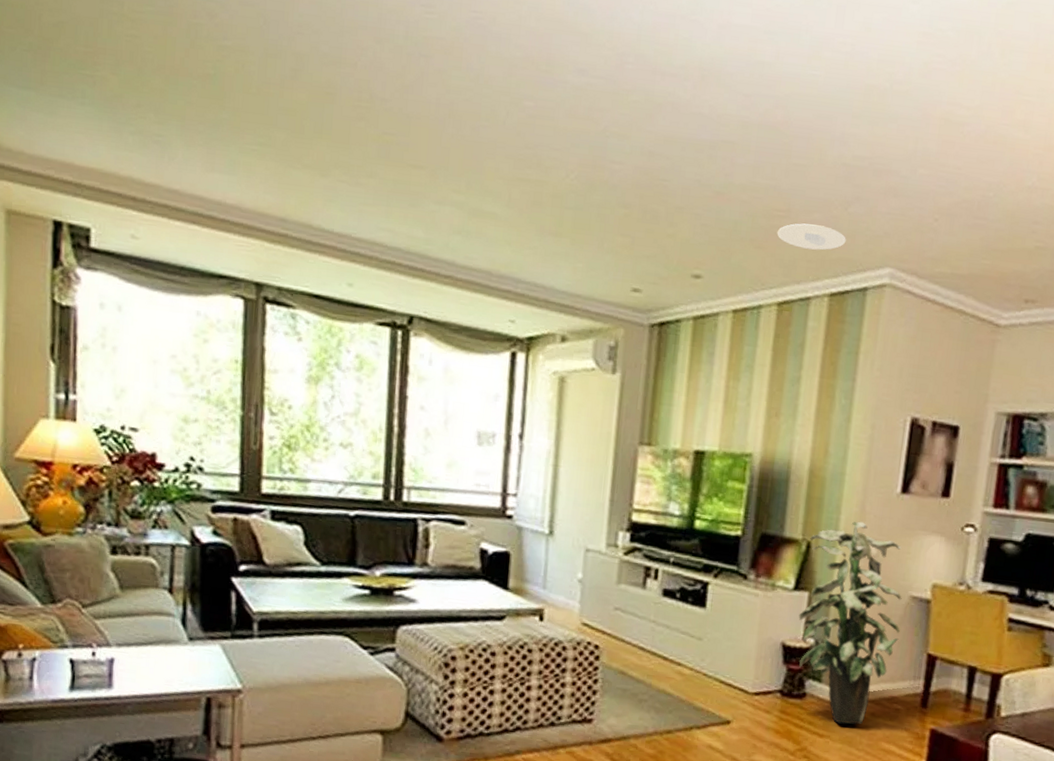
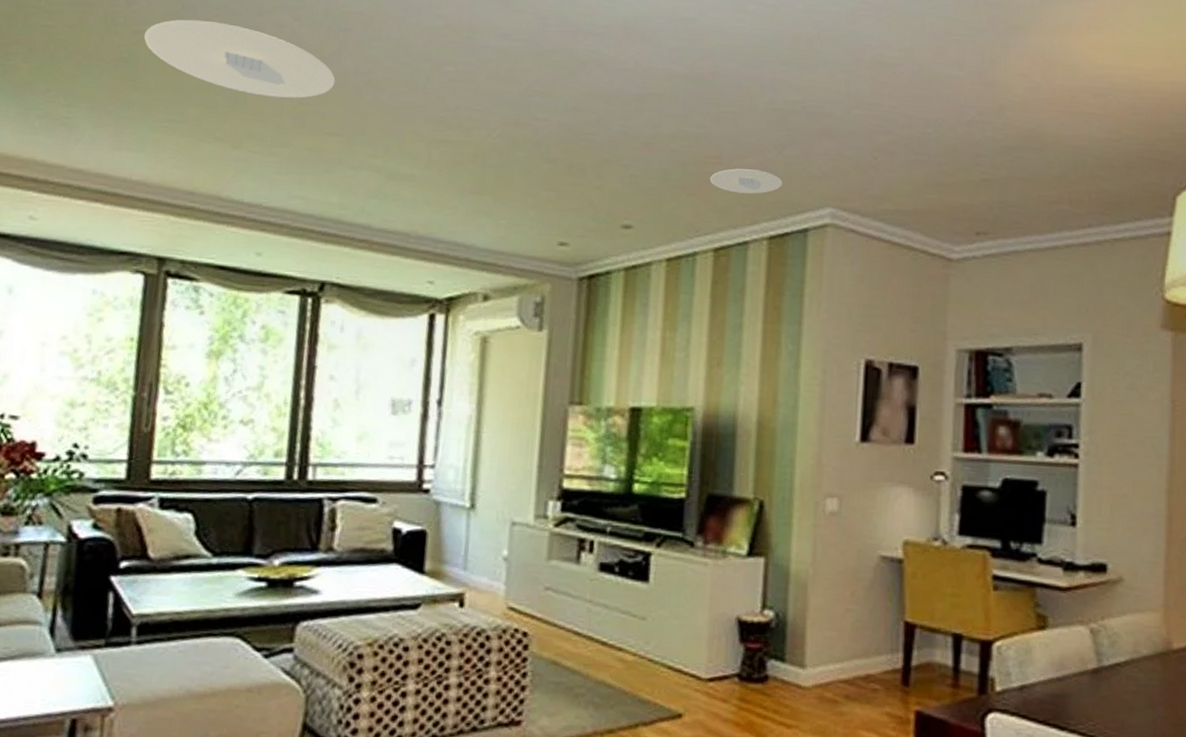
ceiling light: none [228,36,418,128] -> present [143,19,336,99]
indoor plant: present [798,521,902,725] -> none [754,475,871,711]

